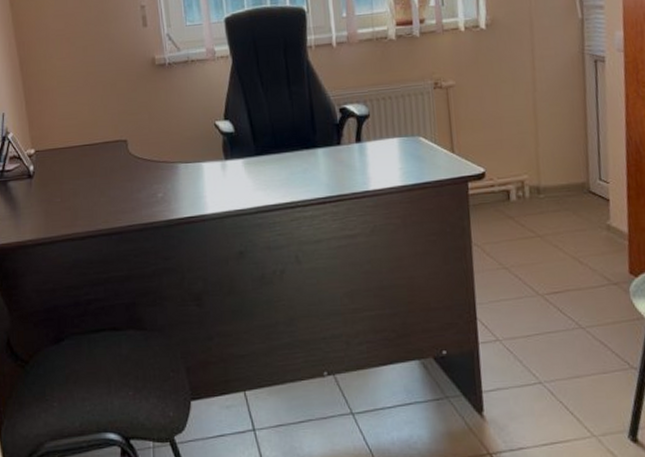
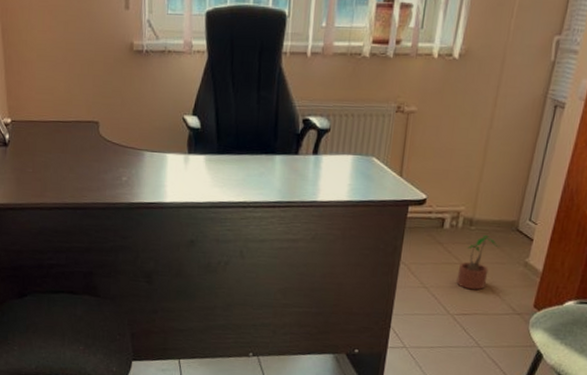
potted plant: none [536,202,576,264] -> present [456,235,500,290]

